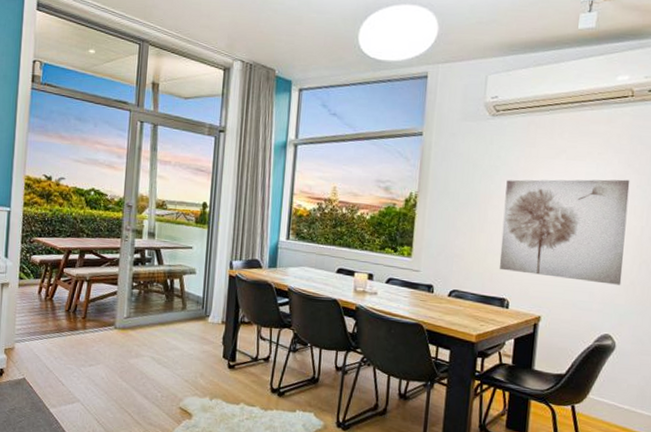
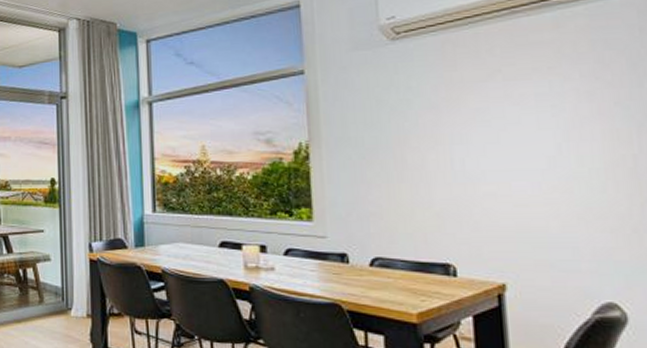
wall art: present [499,179,630,285] -> none [425,96,619,235]

